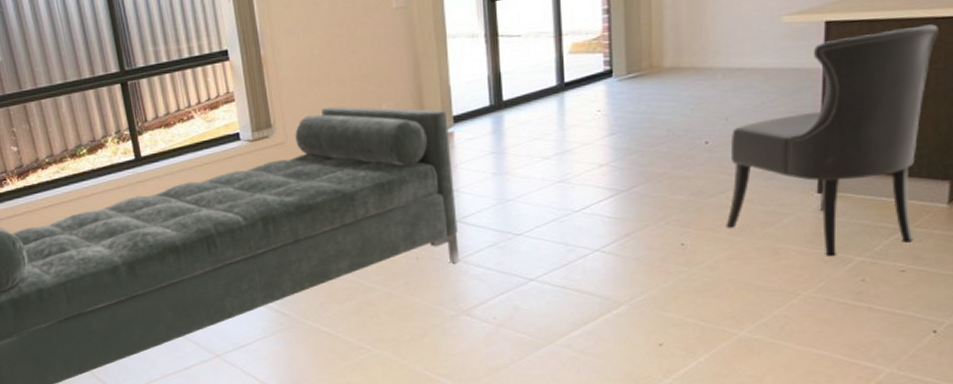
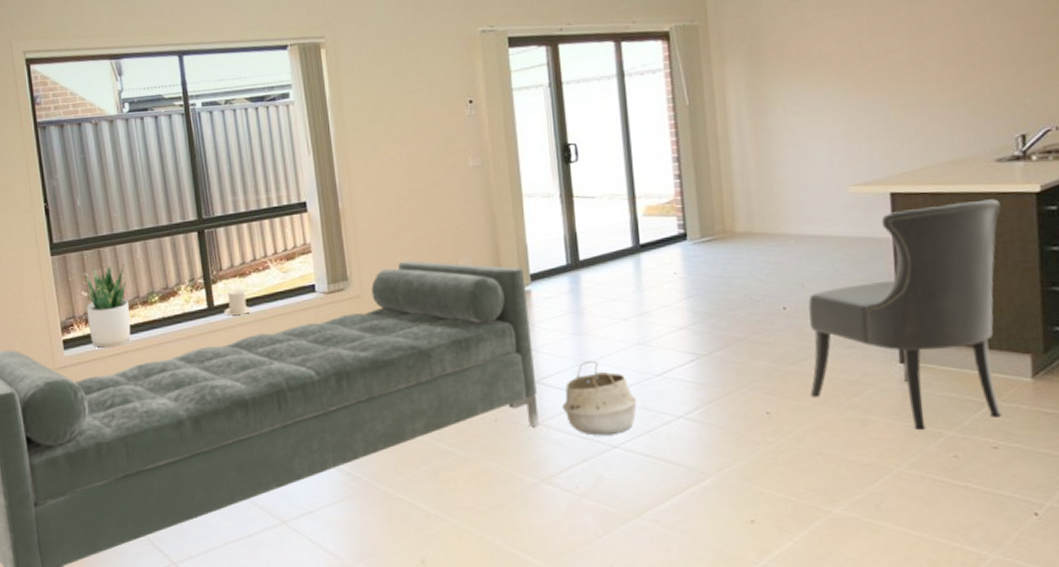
planter: none [13,118,62,201] -> present [84,264,131,349]
candle: none [151,139,178,166] -> present [224,289,252,316]
woven basket: none [482,199,555,270] -> present [562,360,637,436]

